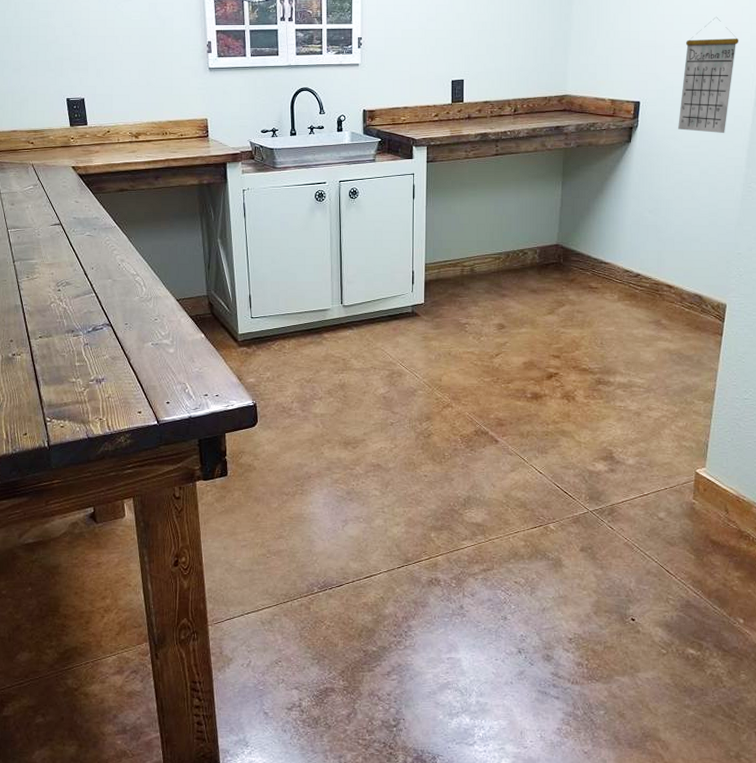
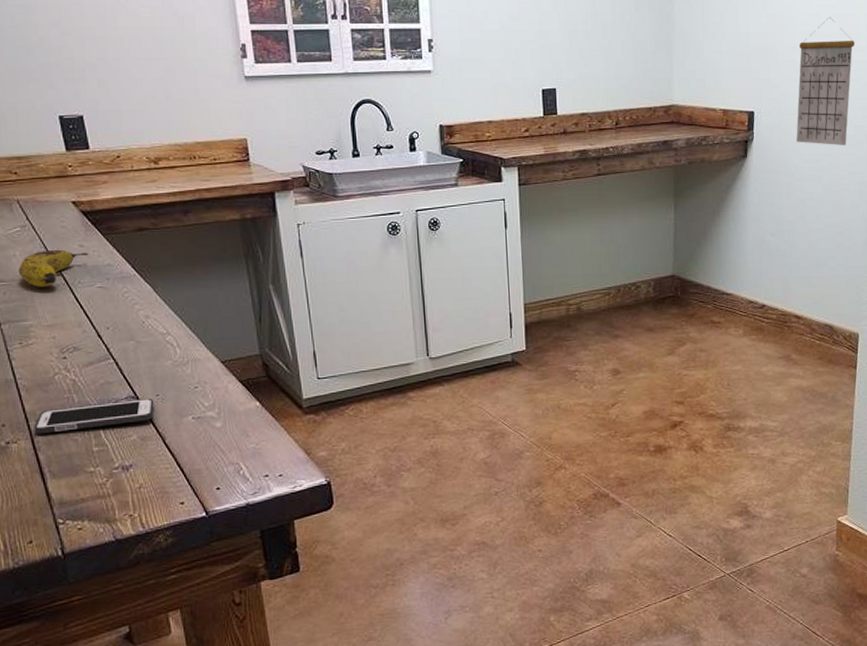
fruit: none [29,204,82,233] -> present [18,249,88,287]
cell phone: none [33,325,124,349] -> present [34,398,154,434]

